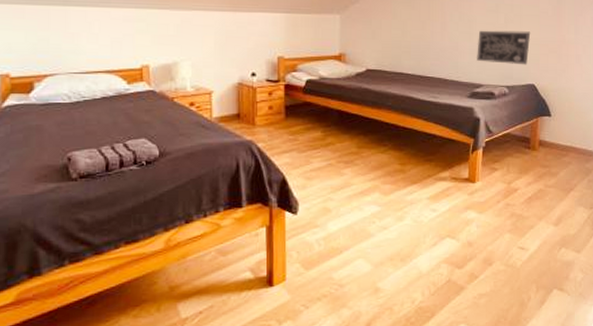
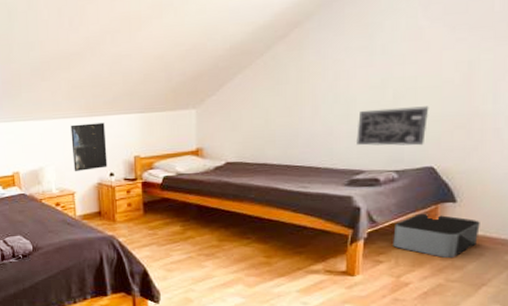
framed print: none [211,18,250,70] -> present [70,122,108,172]
storage bin: none [505,125,568,166] -> present [393,213,480,259]

